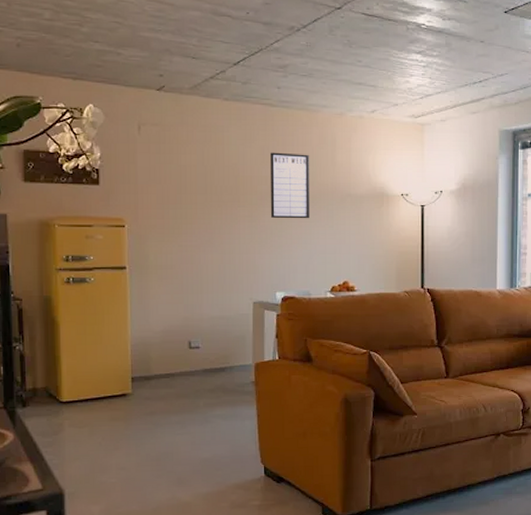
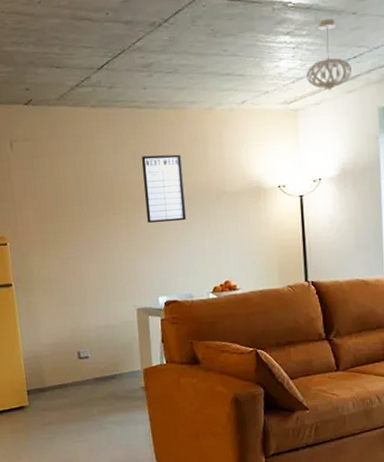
pendant light: none [435,44,477,109] -> present [306,19,352,90]

